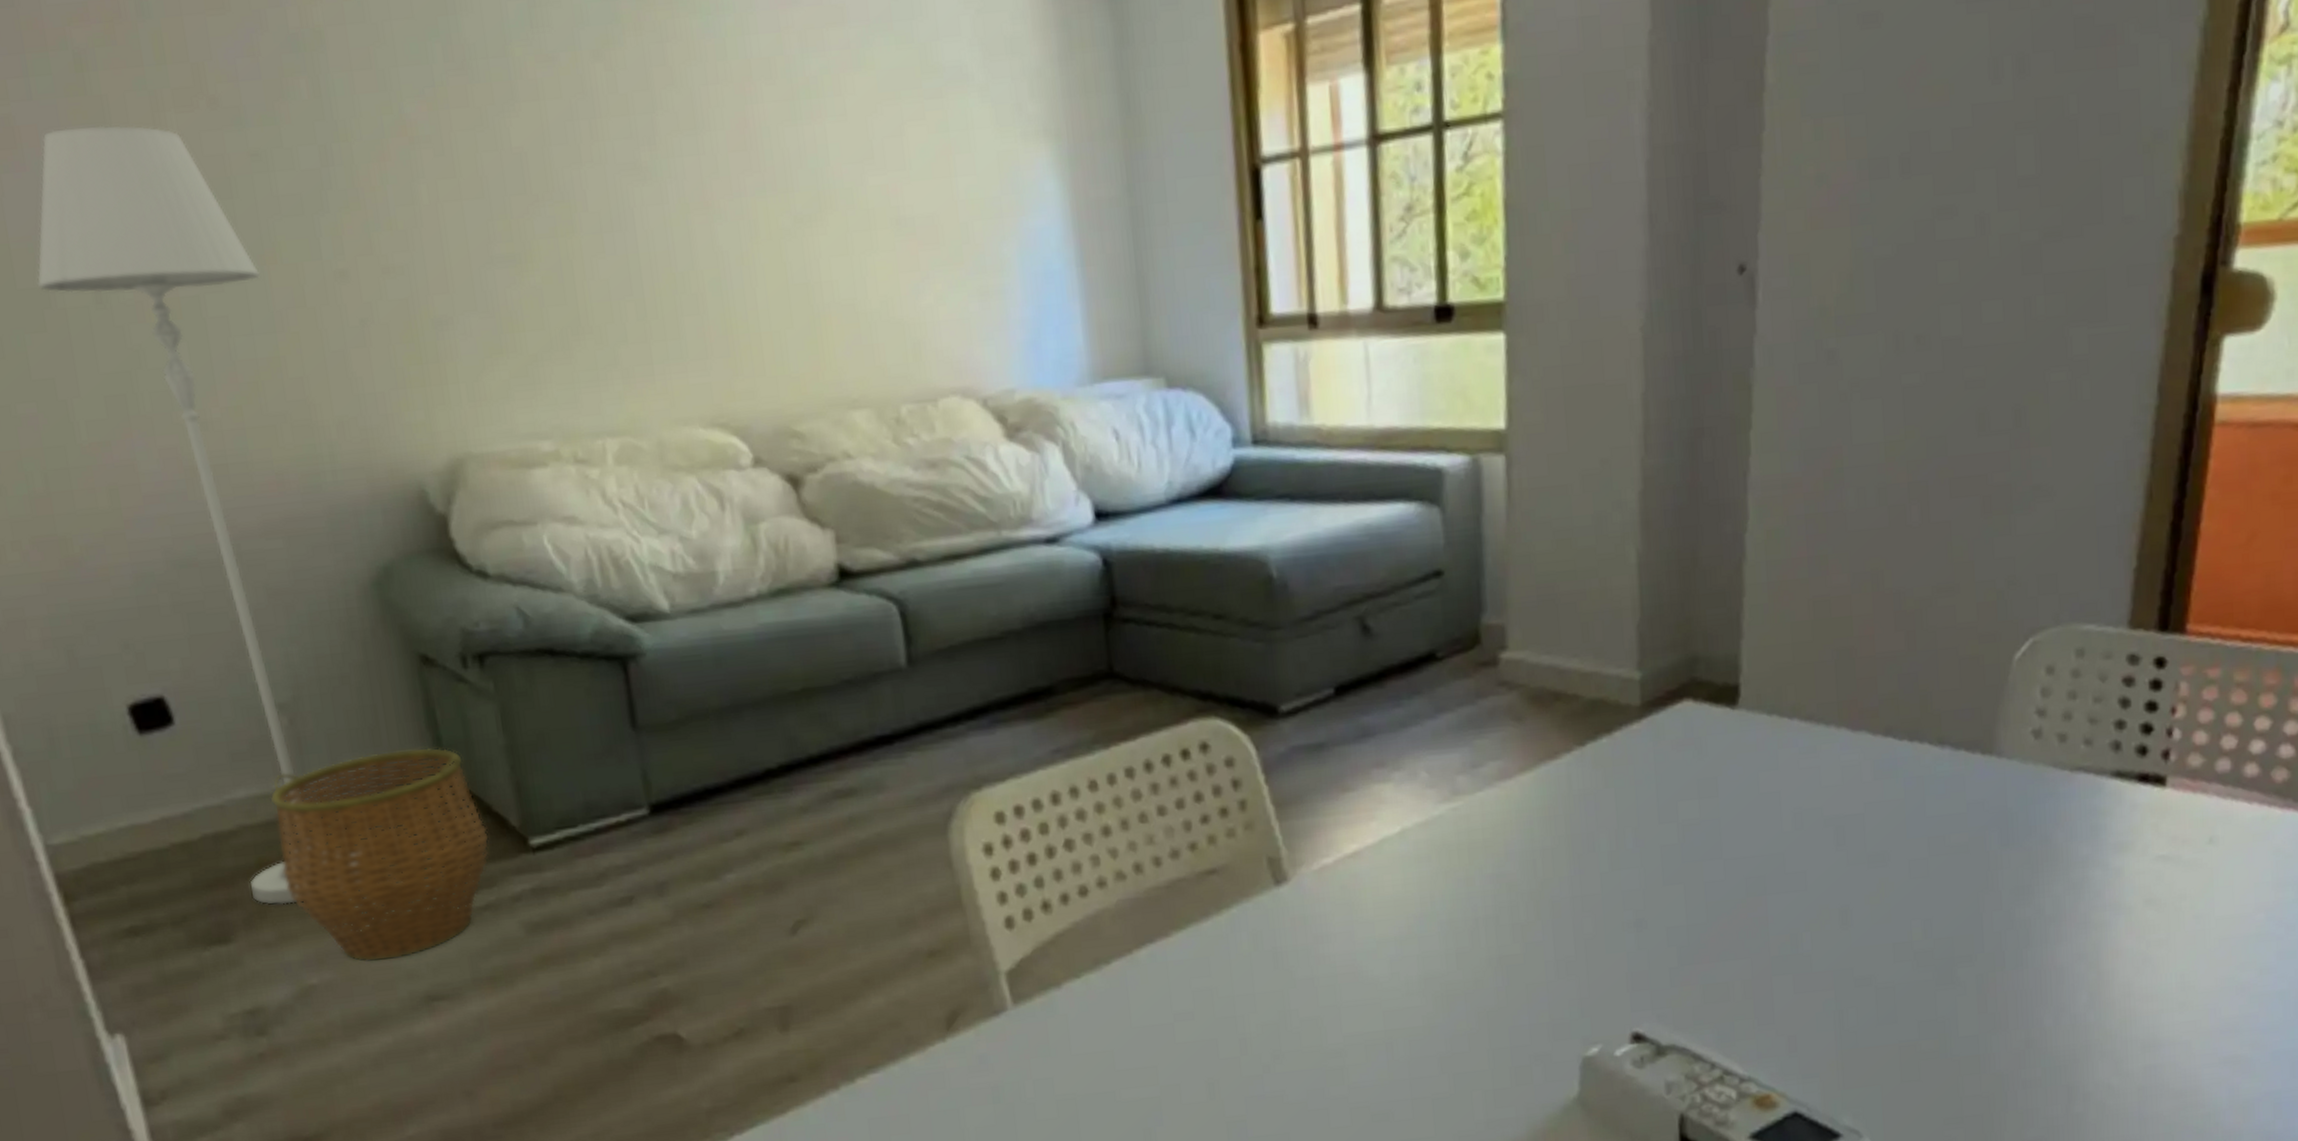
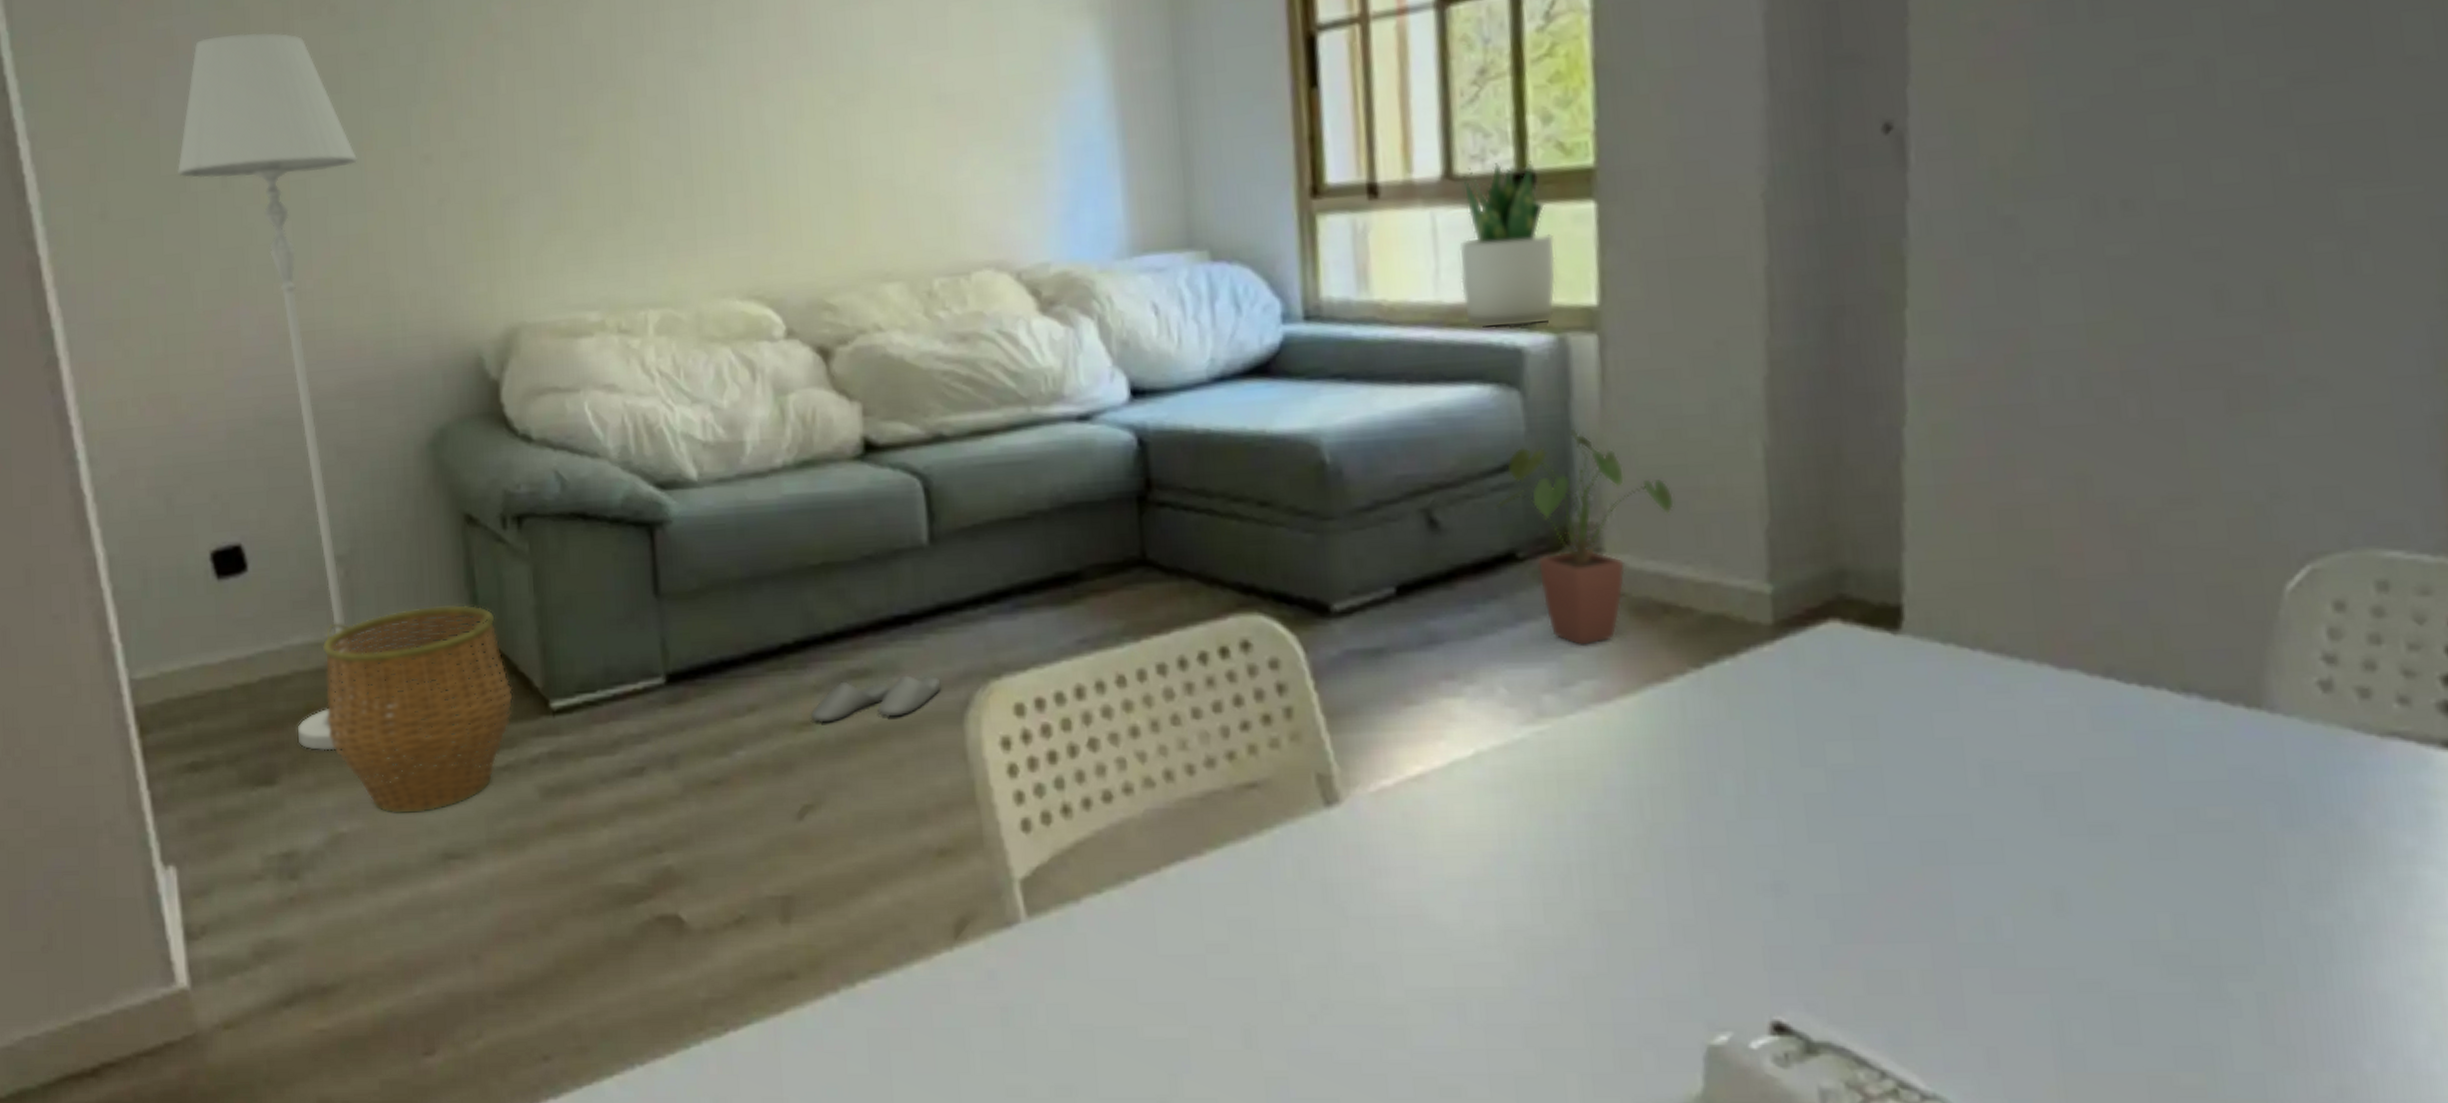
slippers: none [799,791,925,842] -> present [811,675,941,723]
planter: none [1388,294,1472,450] -> present [1459,161,1557,328]
house plant: none [1418,540,1566,732] -> present [1495,428,1675,646]

